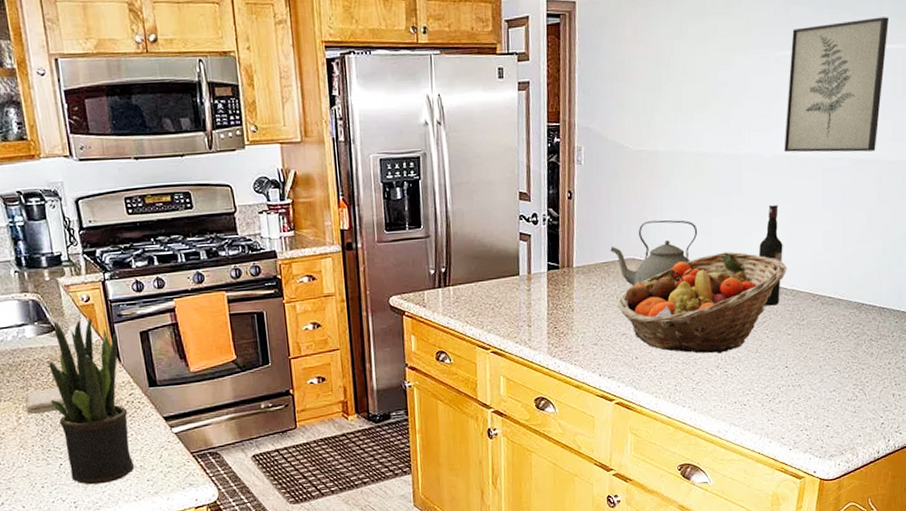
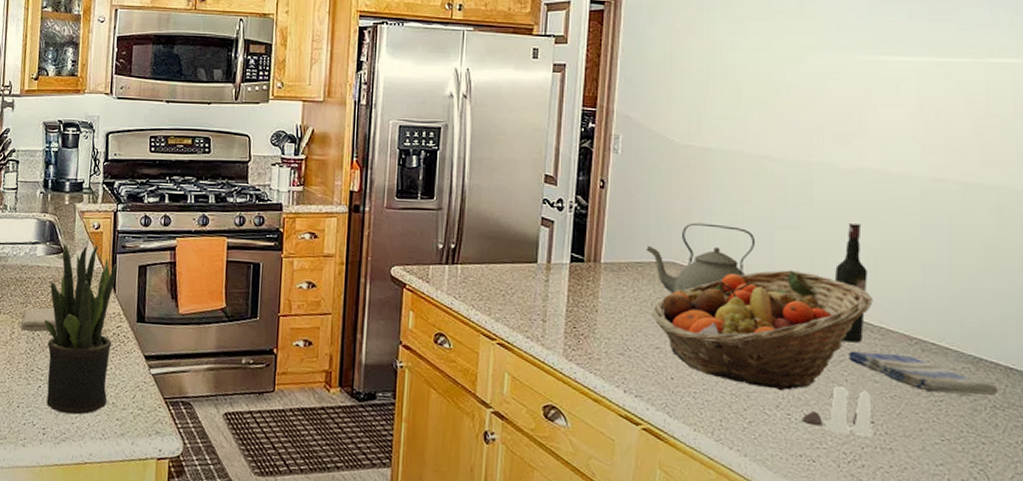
salt and pepper shaker set: none [736,343,787,380] -> present [802,387,873,436]
dish towel: none [769,309,874,337] -> present [849,350,999,397]
wall art: present [784,17,888,153] -> none [868,28,1006,176]

